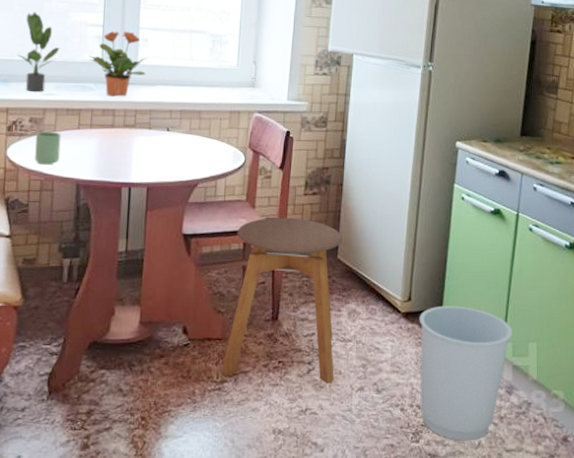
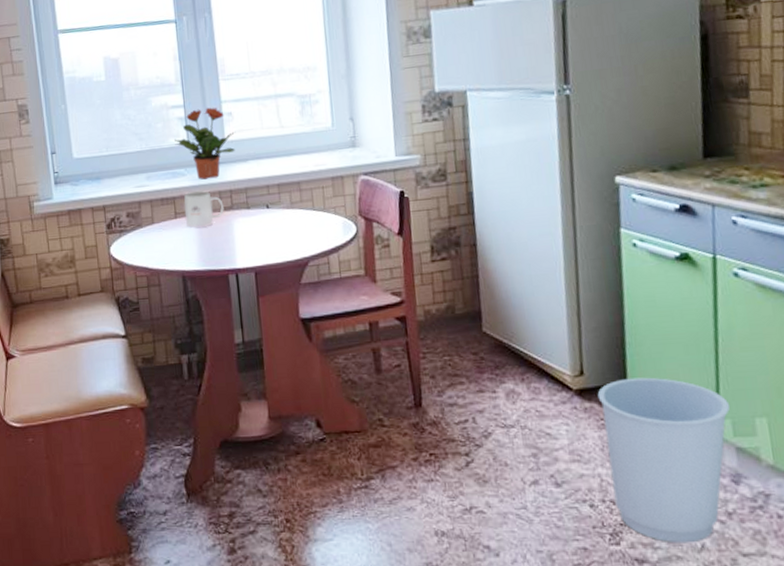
potted plant: present [16,12,60,92] -> none [104,103,145,186]
cup: present [35,131,61,165] -> none [134,224,162,260]
mug: none [87,107,127,140] -> present [183,191,224,228]
stool: present [221,217,342,383] -> none [360,289,500,477]

